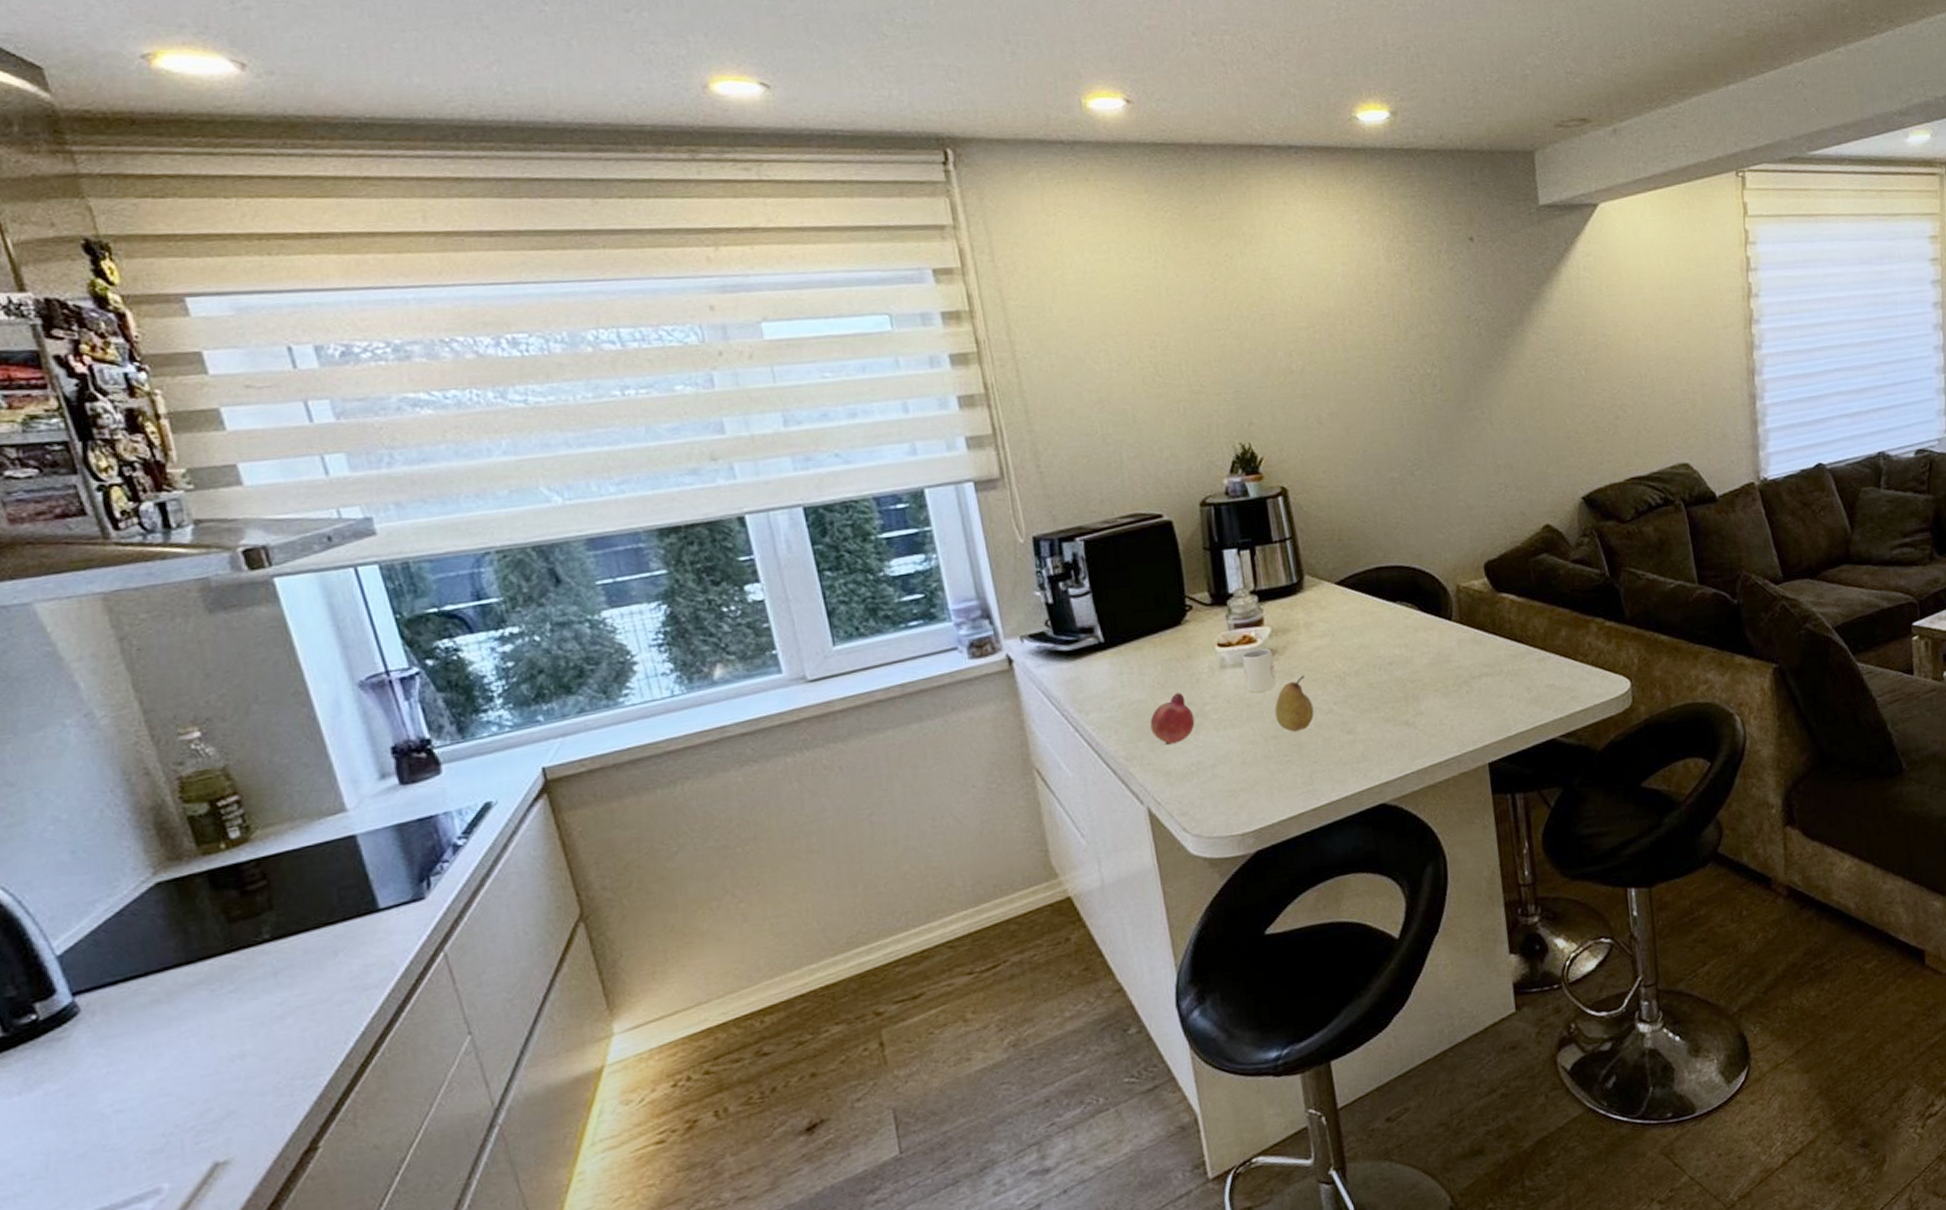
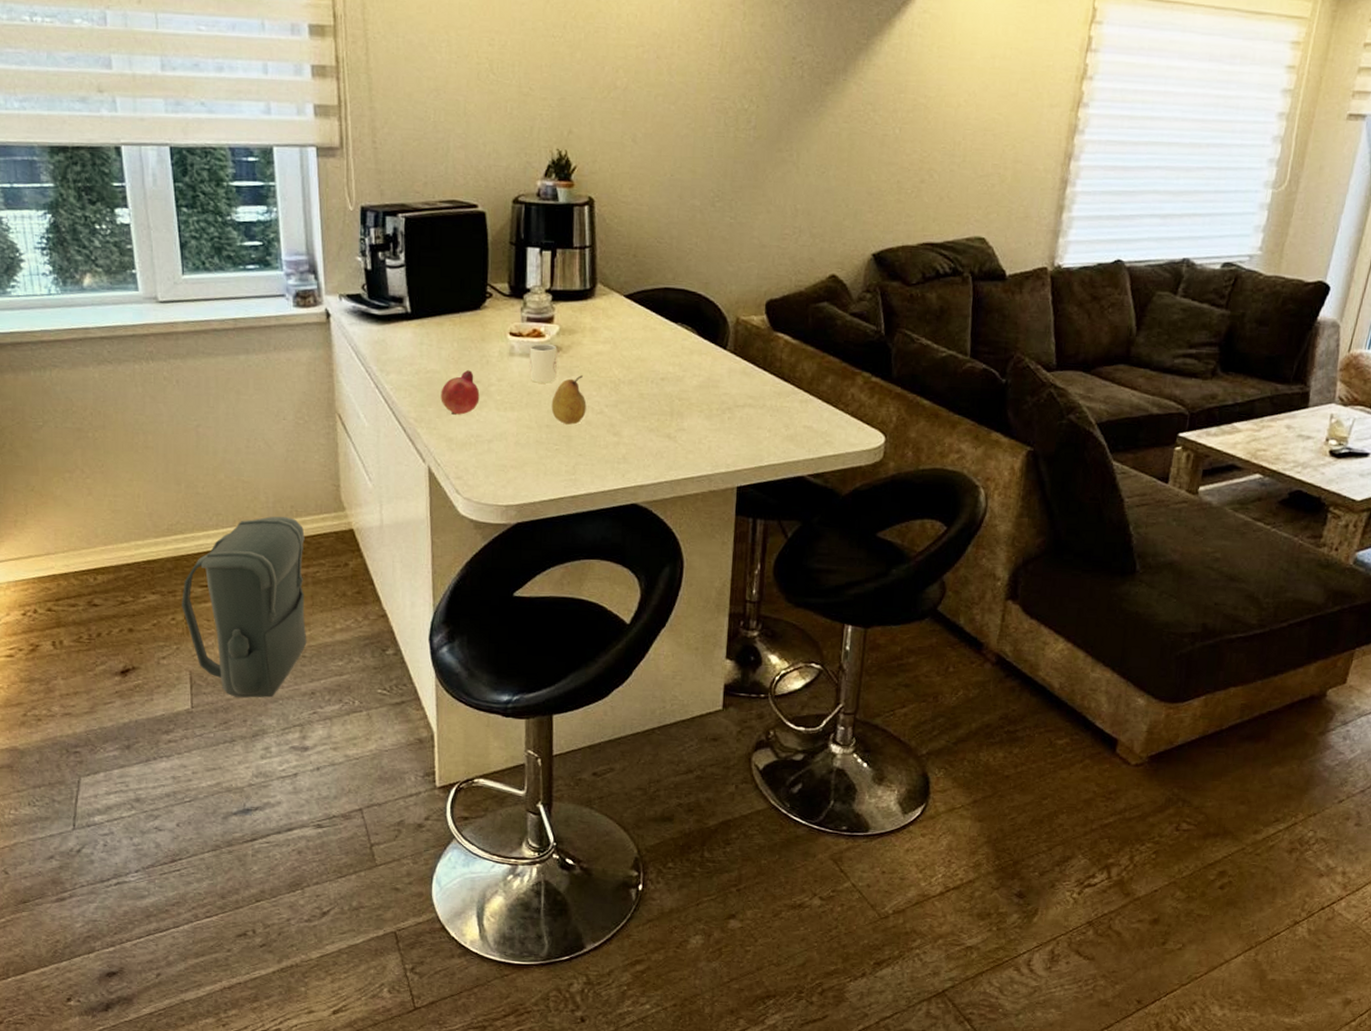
satchel: none [873,898,1033,1128] -> present [182,516,307,698]

